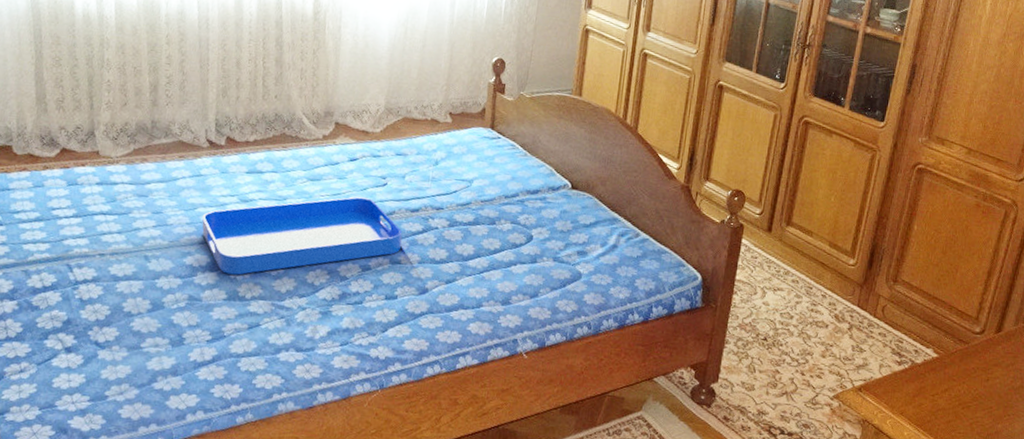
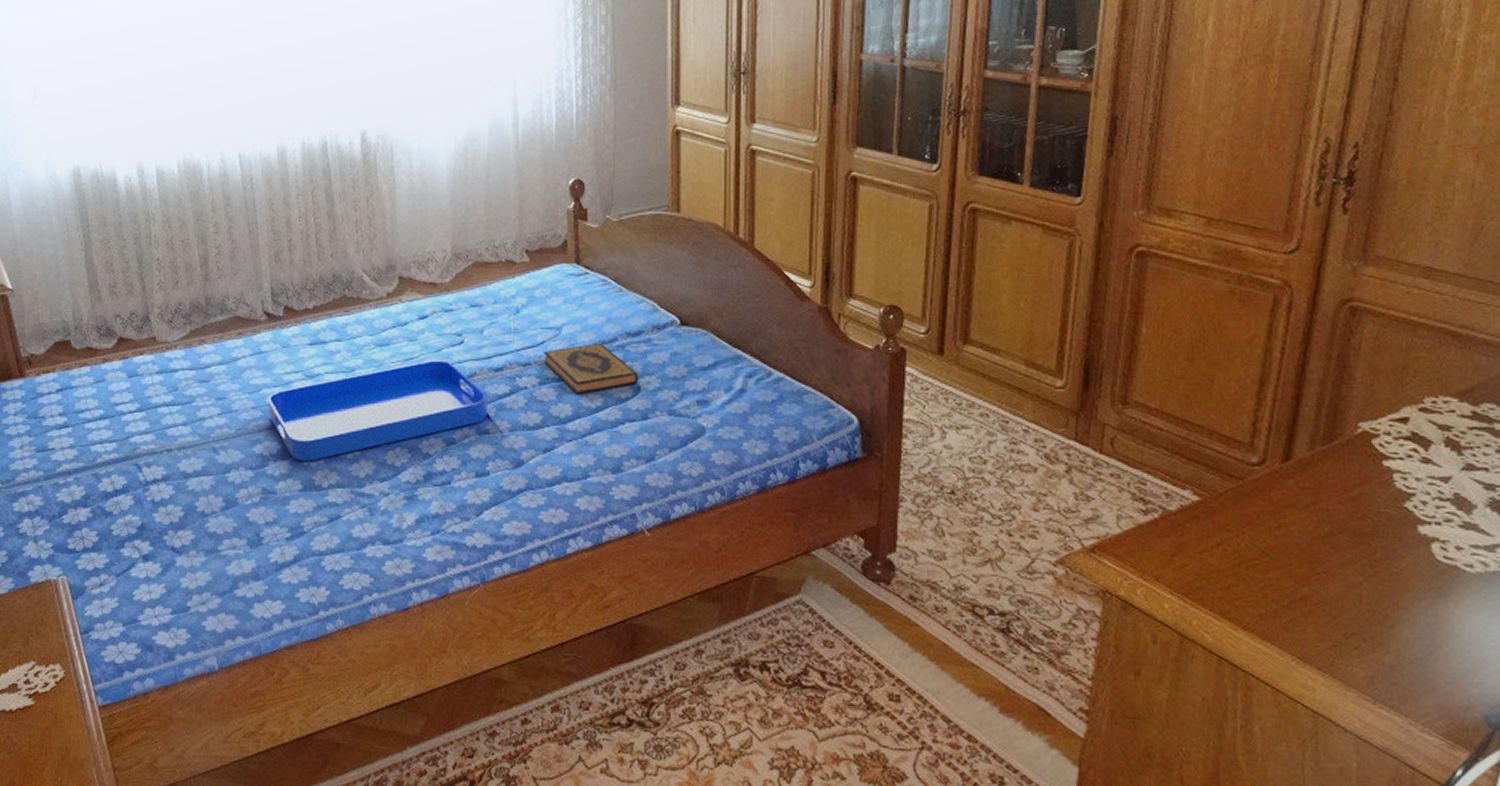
hardback book: none [454,196,532,238] -> present [544,342,638,394]

